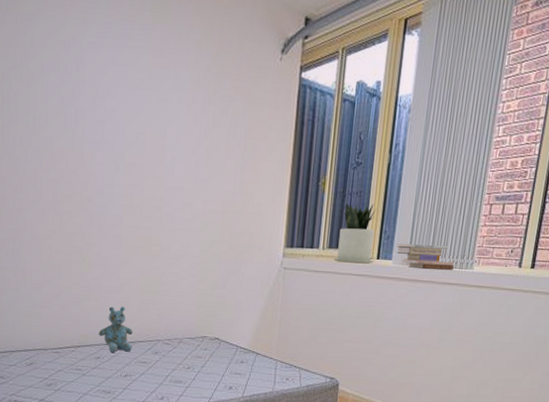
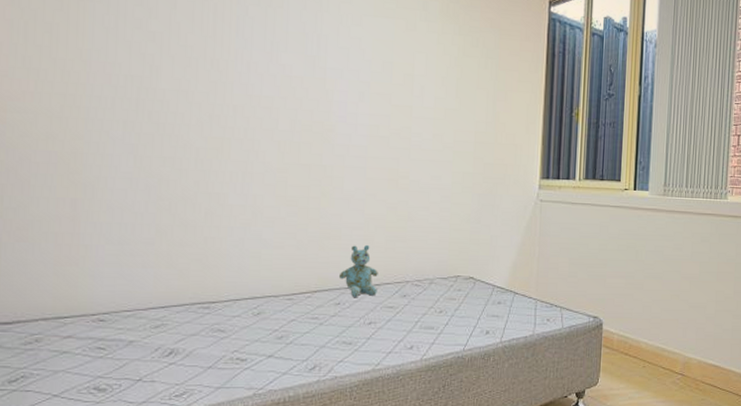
planter: present [333,203,376,264] -> none [590,134,632,195]
books: present [396,243,454,271] -> none [651,174,709,201]

